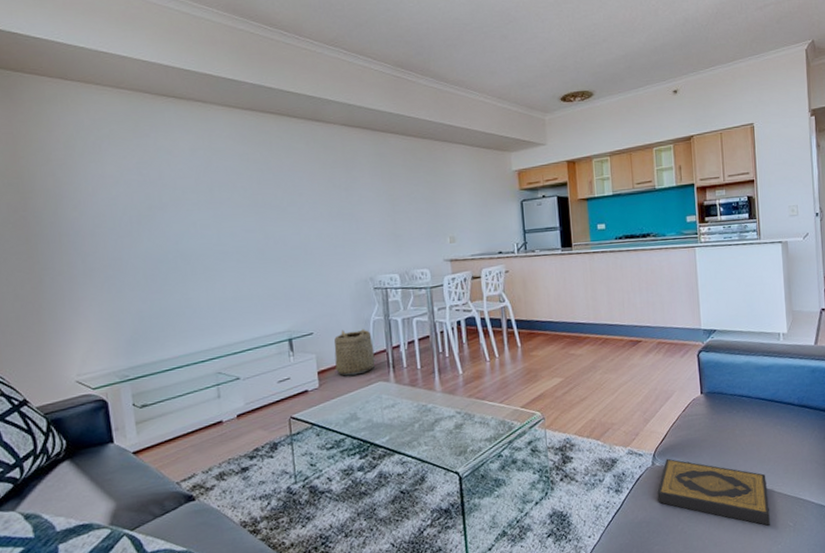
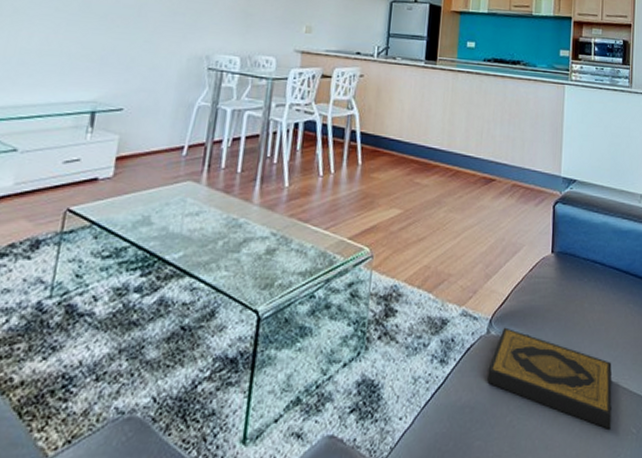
basket: present [334,329,375,376] -> none [139,111,192,169]

